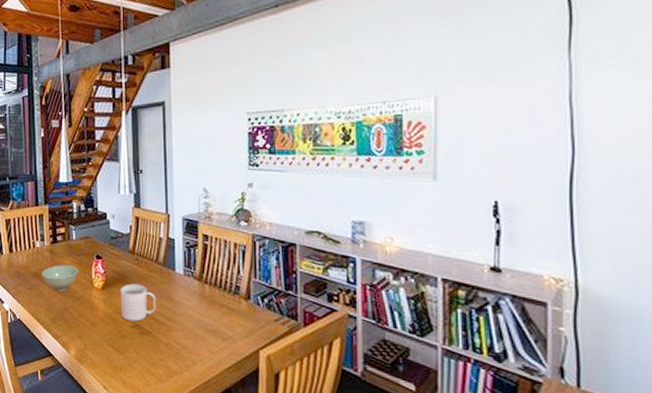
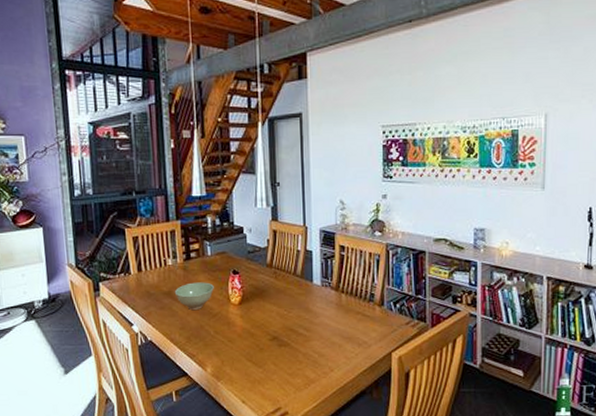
mug: present [120,284,156,322] -> none [257,297,294,334]

